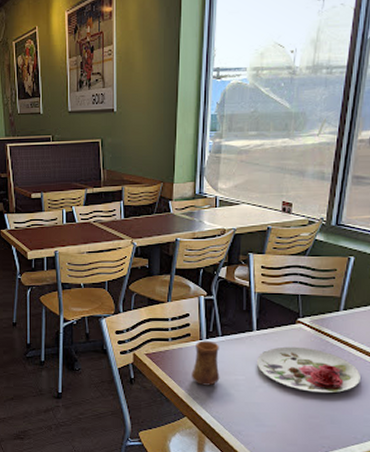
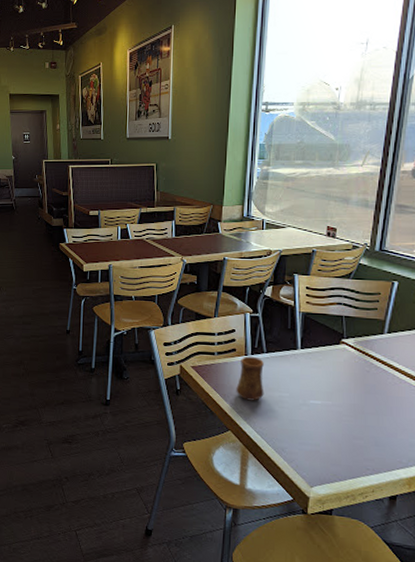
plate: present [256,346,360,394] -> none [300,366,405,415]

